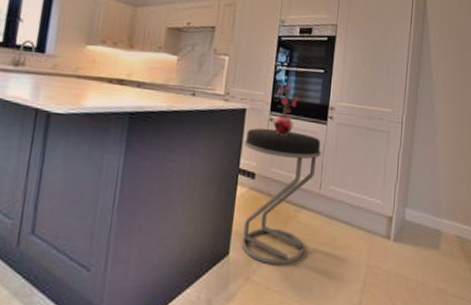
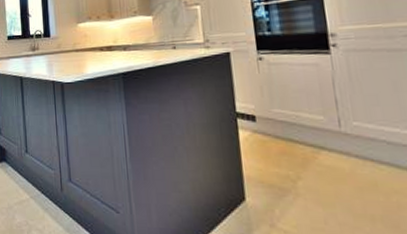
stool: present [241,128,322,265] -> none [236,67,336,213]
potted plant: present [273,86,299,136] -> none [257,21,288,73]

